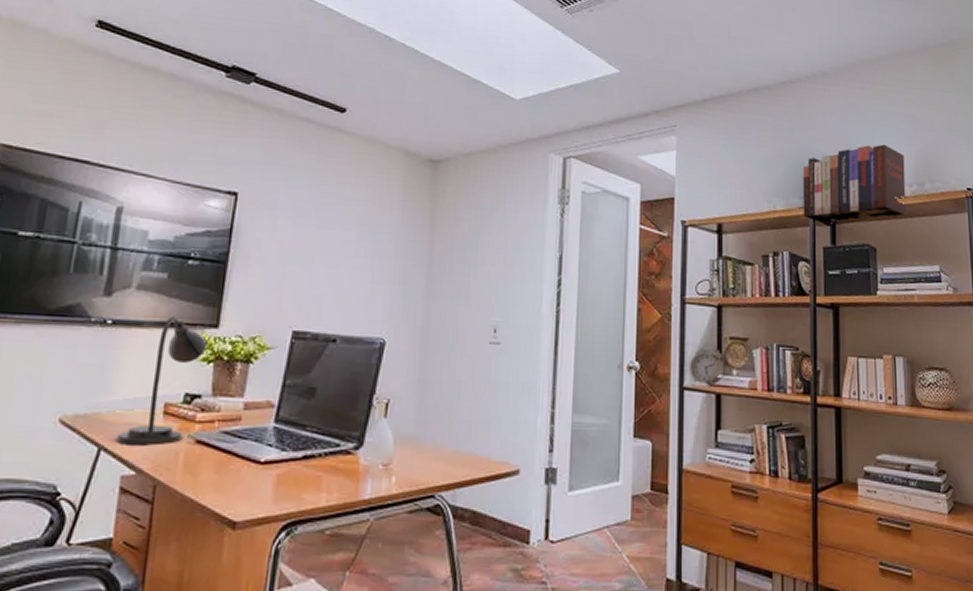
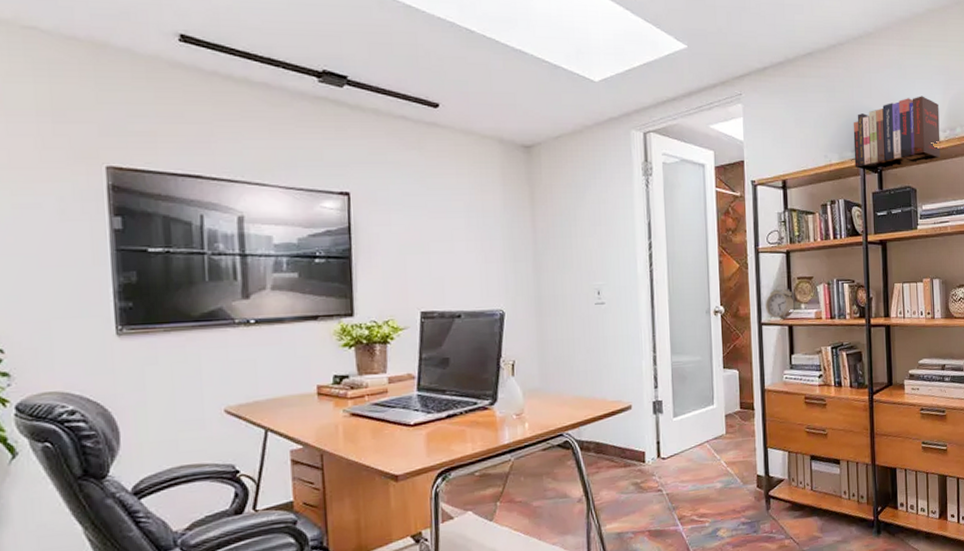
desk lamp: present [115,316,207,446] -> none [279,310,346,425]

